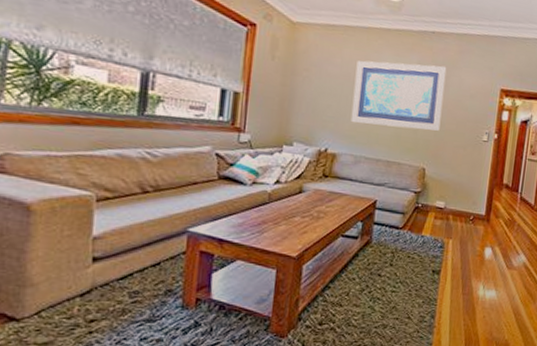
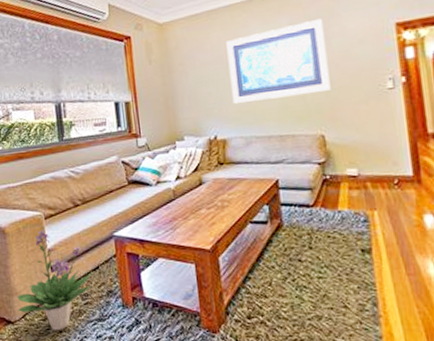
potted plant: none [30,214,148,332] -> present [17,230,92,331]

